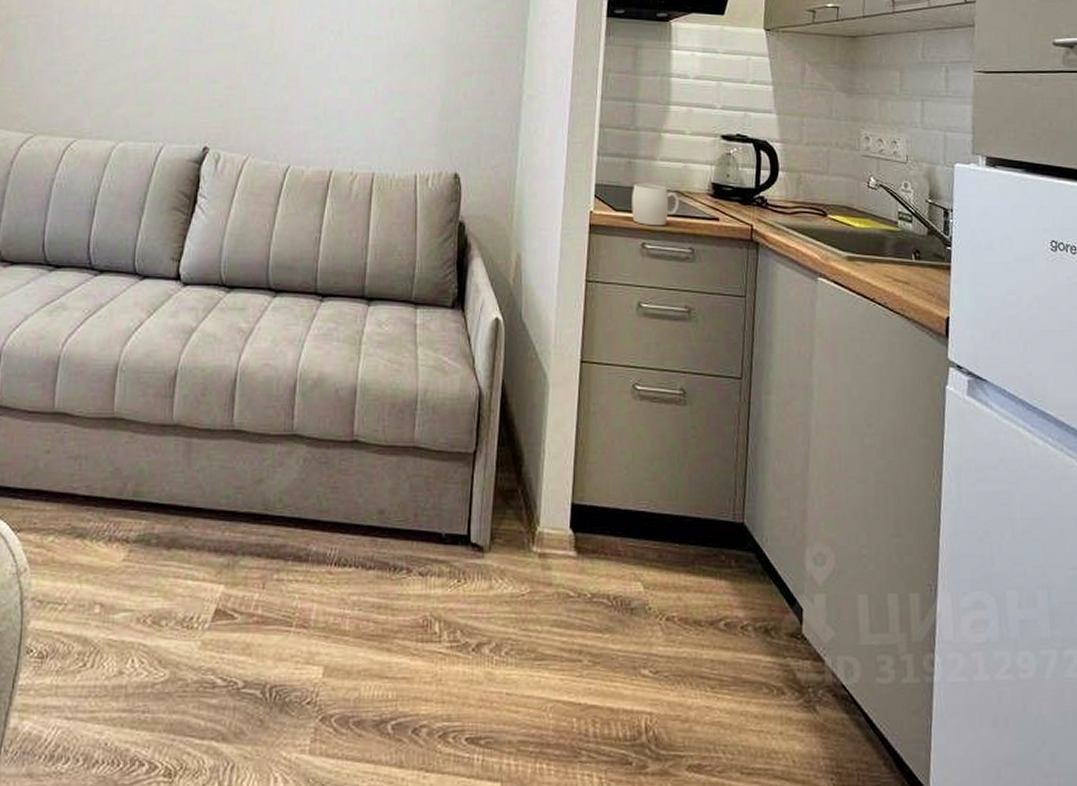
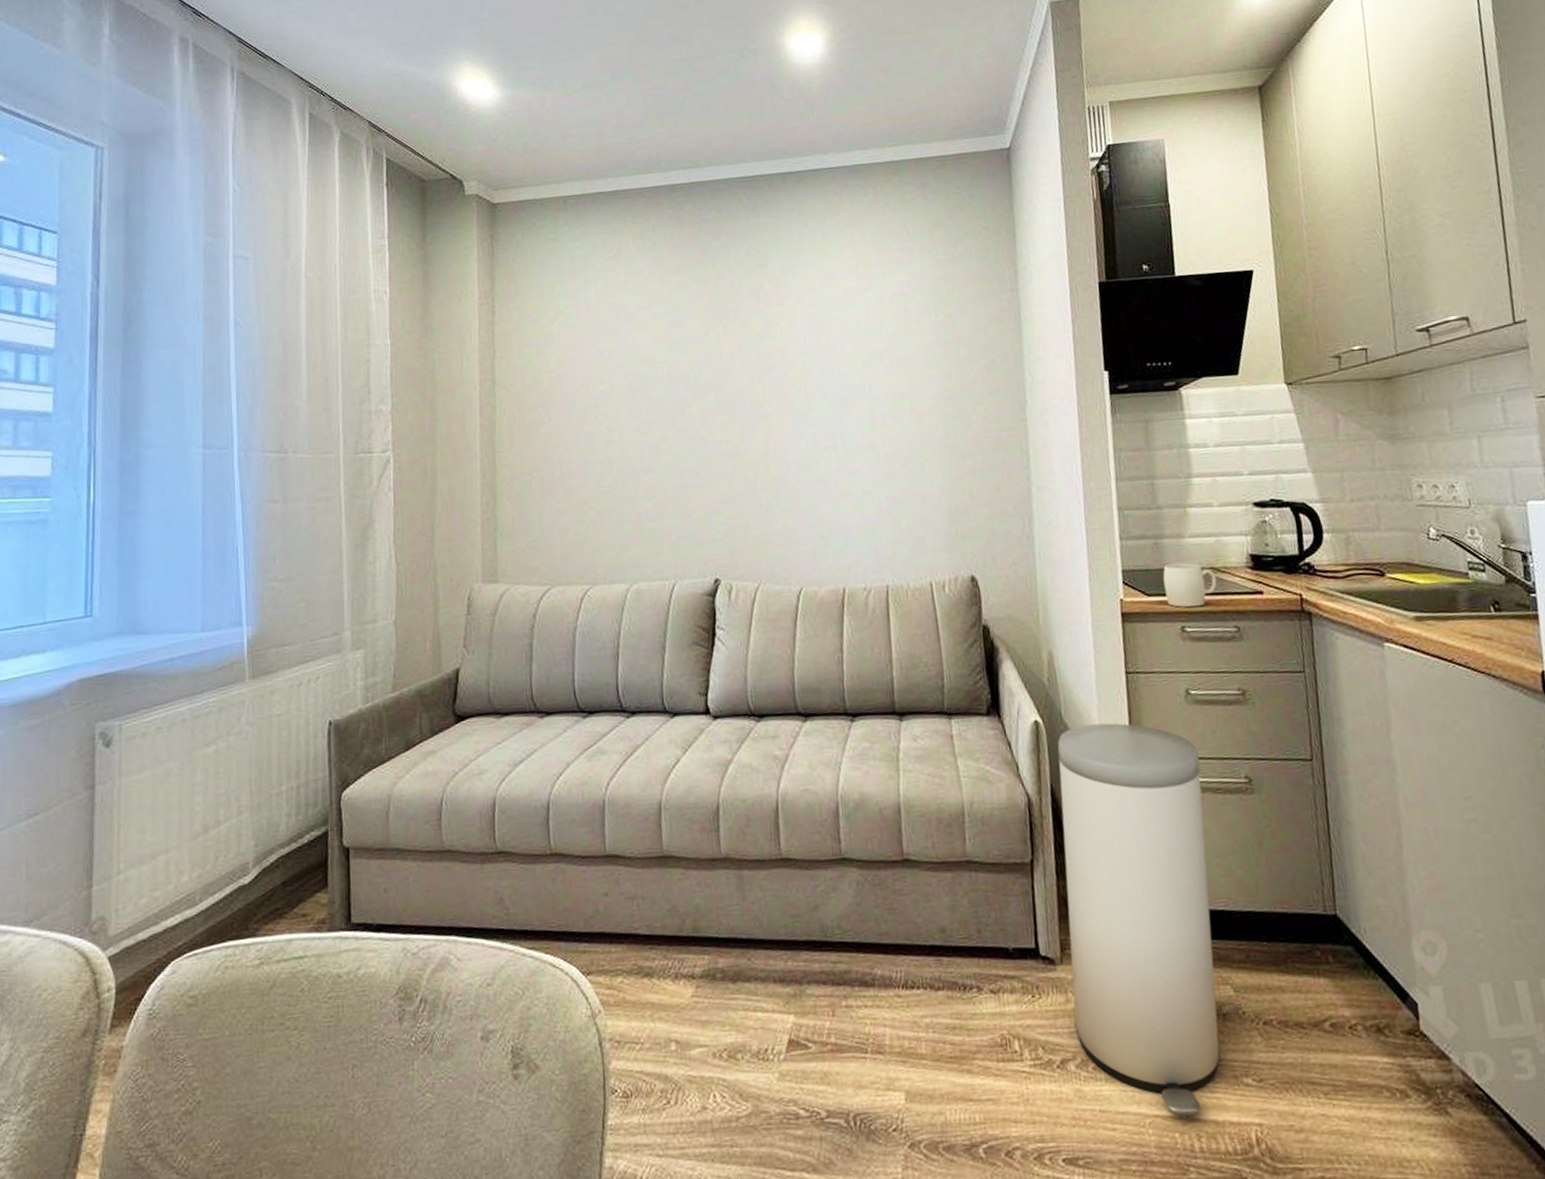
pedal bin: none [494,327,642,703] -> present [1057,723,1220,1117]

